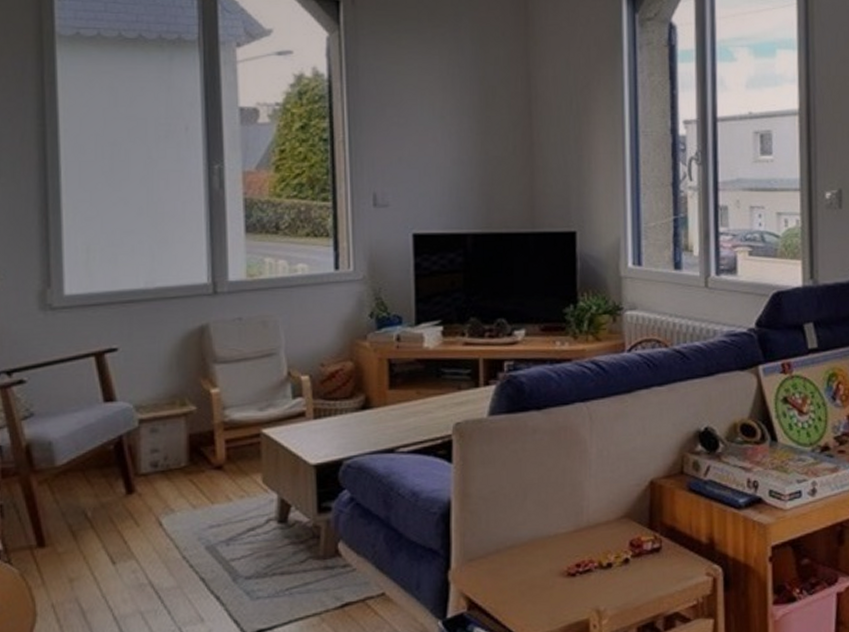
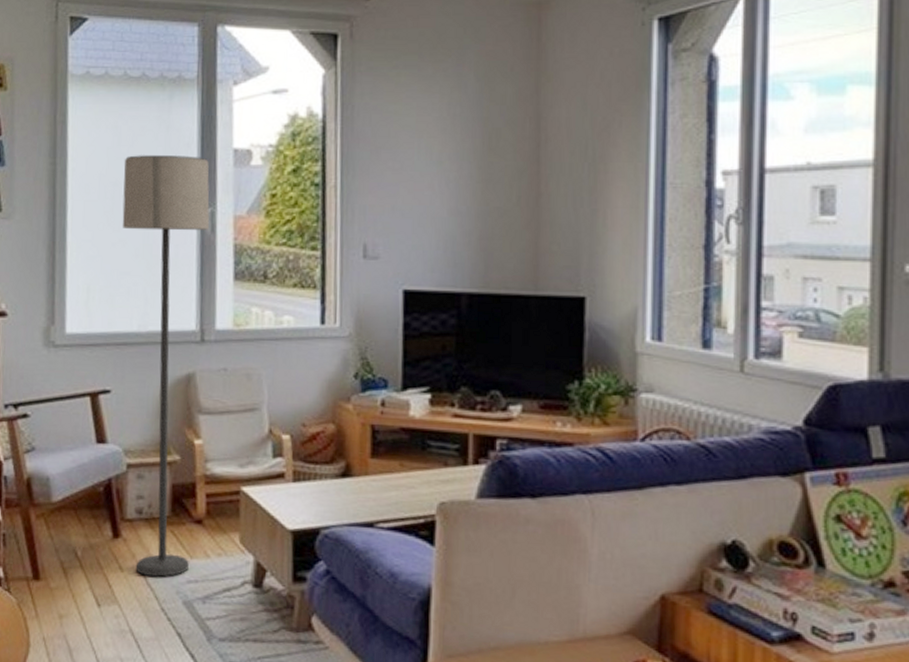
lamp: none [122,115,218,527] -> present [122,155,210,577]

